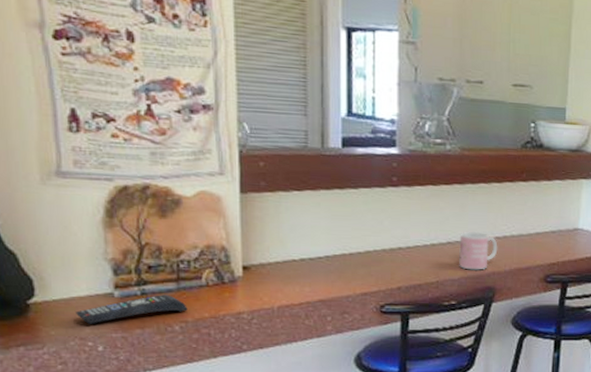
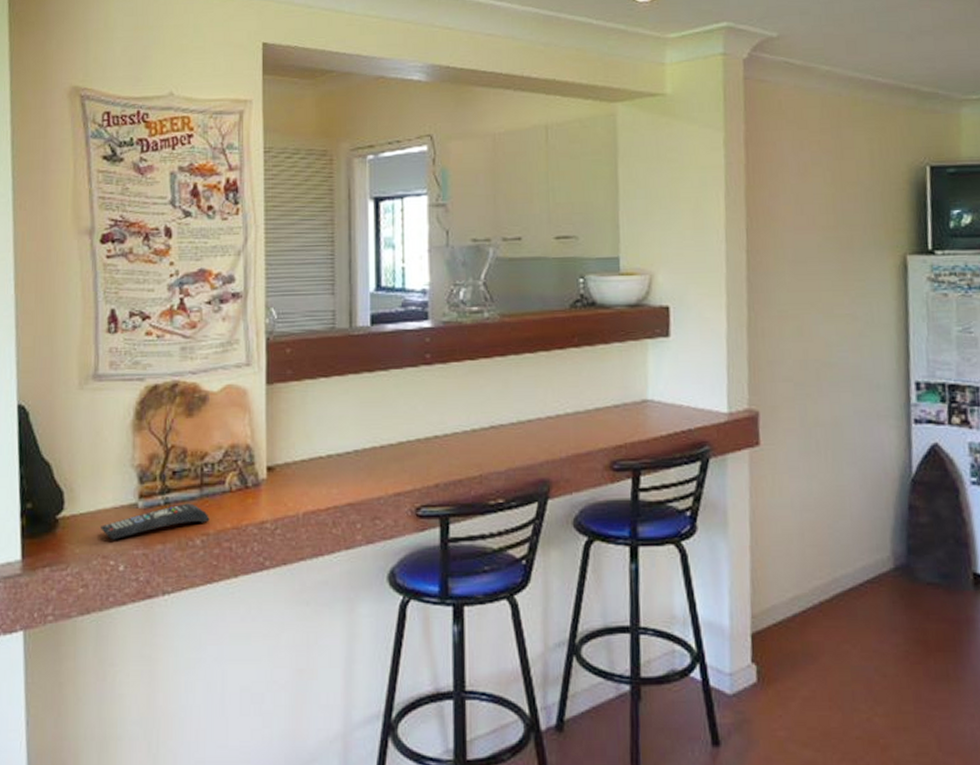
mug: present [459,231,498,270] -> none [504,411,550,459]

